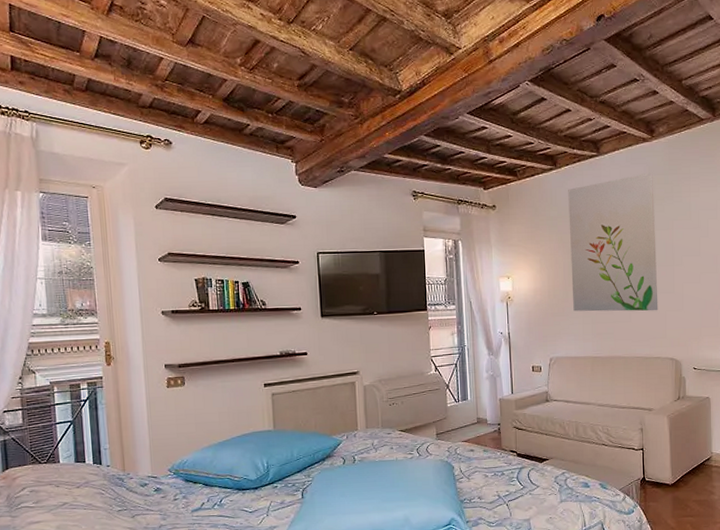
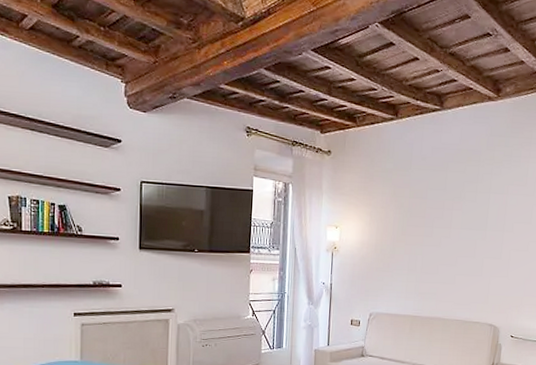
wall art: present [568,172,658,312] -> none [398,133,494,276]

